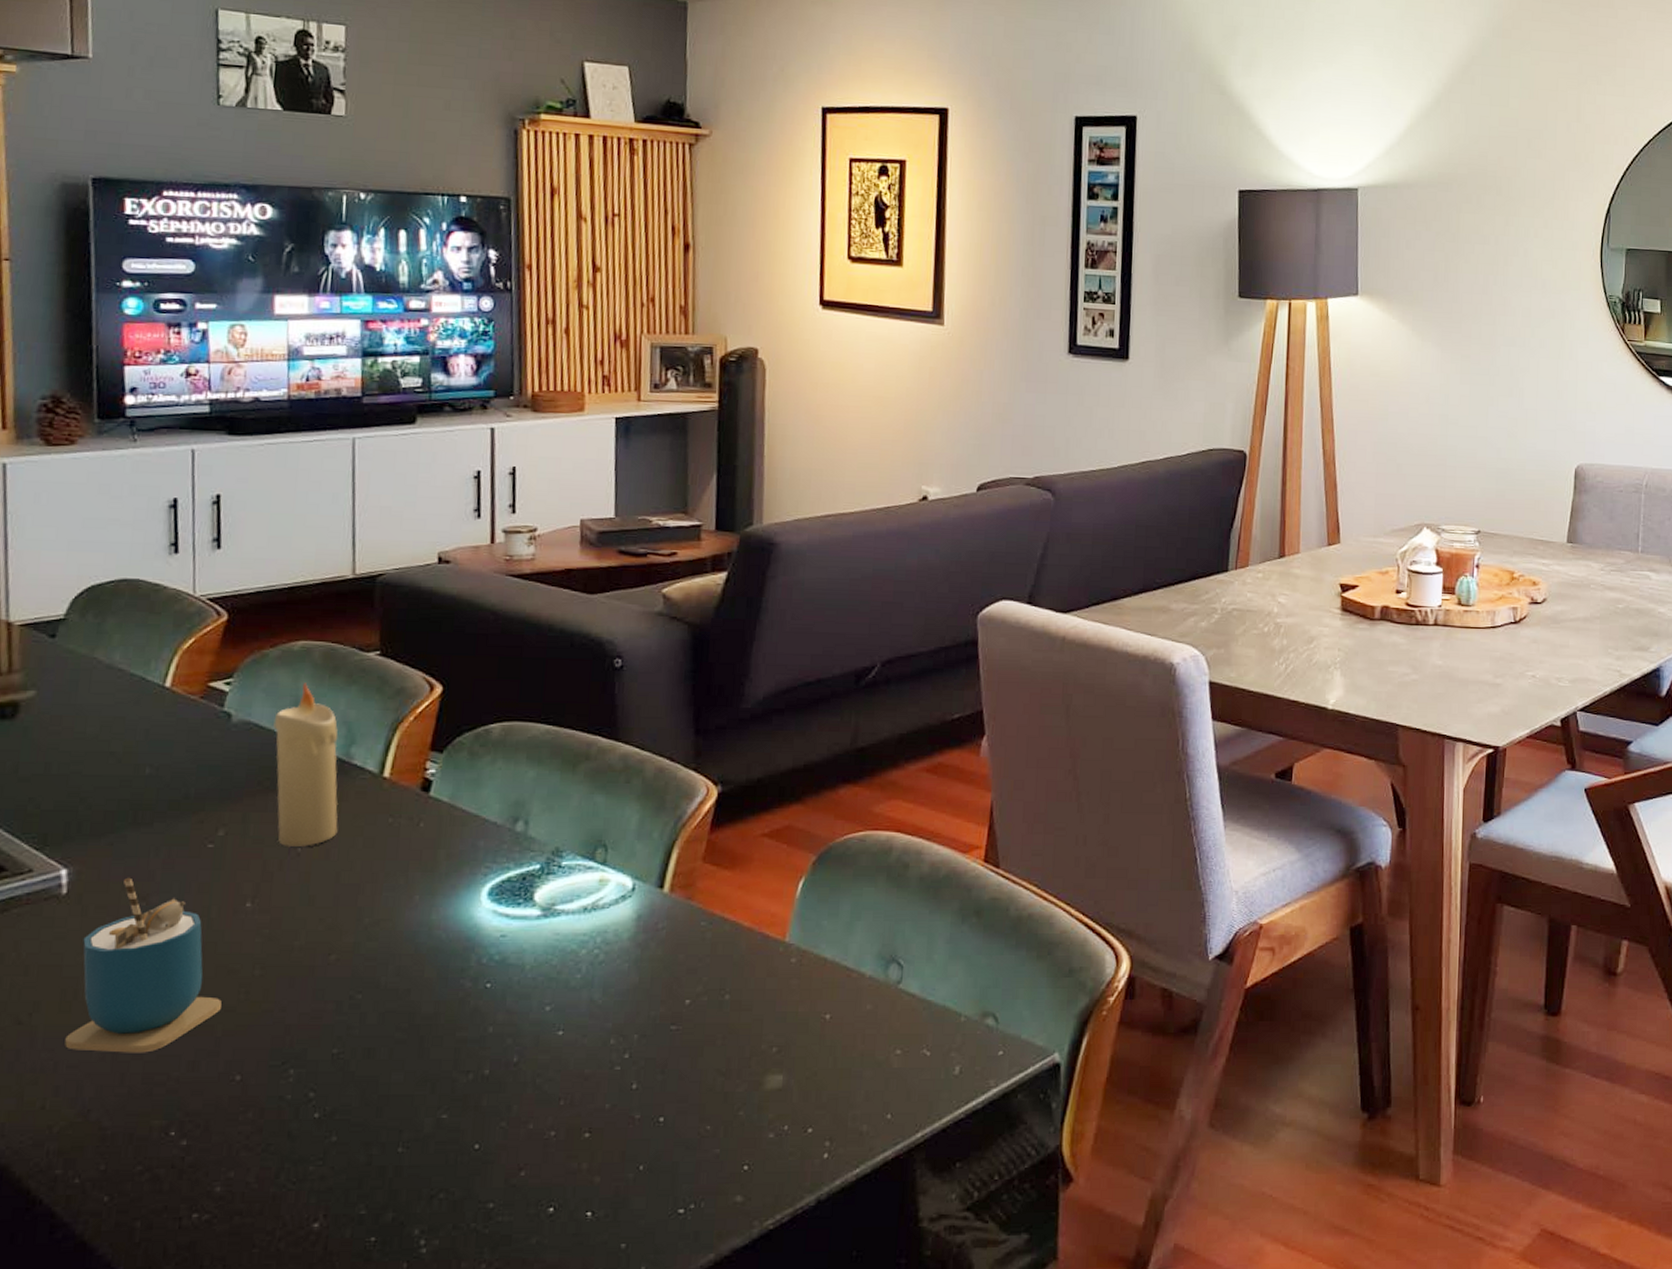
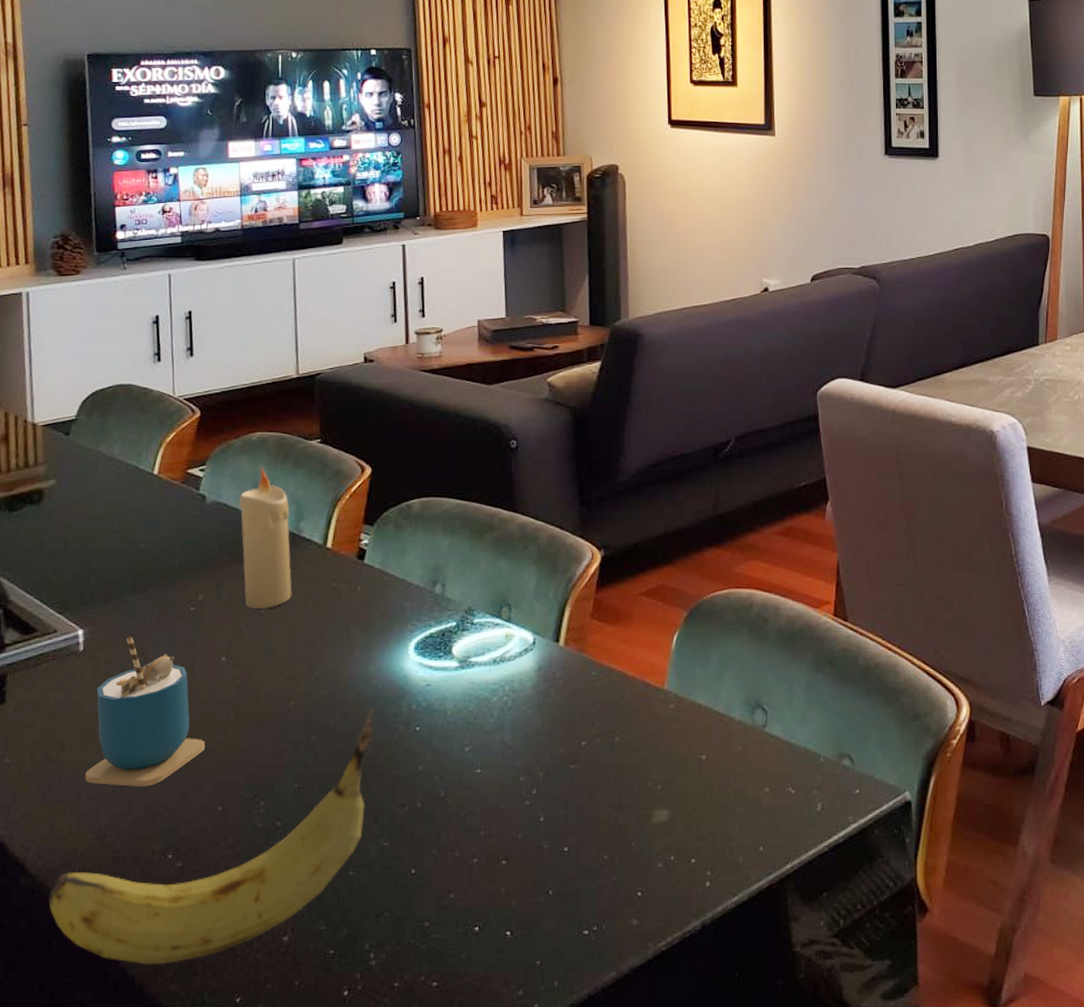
fruit: none [13,962,435,1259] -> present [48,709,374,965]

